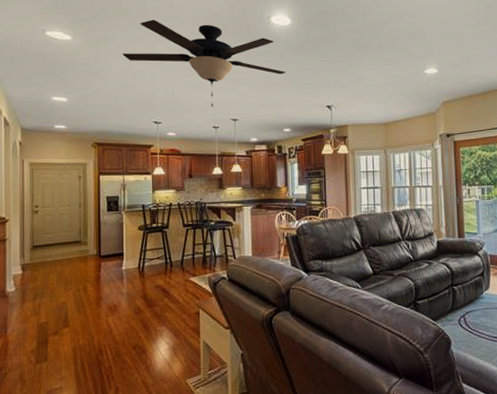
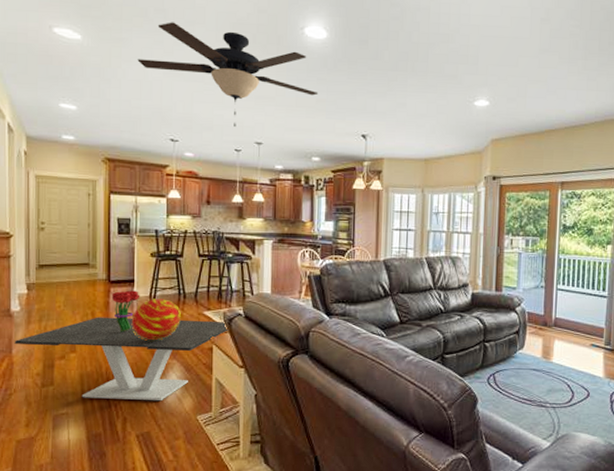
coffee table: none [9,286,215,371] -> present [14,317,230,400]
bouquet: none [102,263,130,304] -> present [111,290,140,332]
decorative sphere: none [121,269,168,311] -> present [131,299,181,342]

